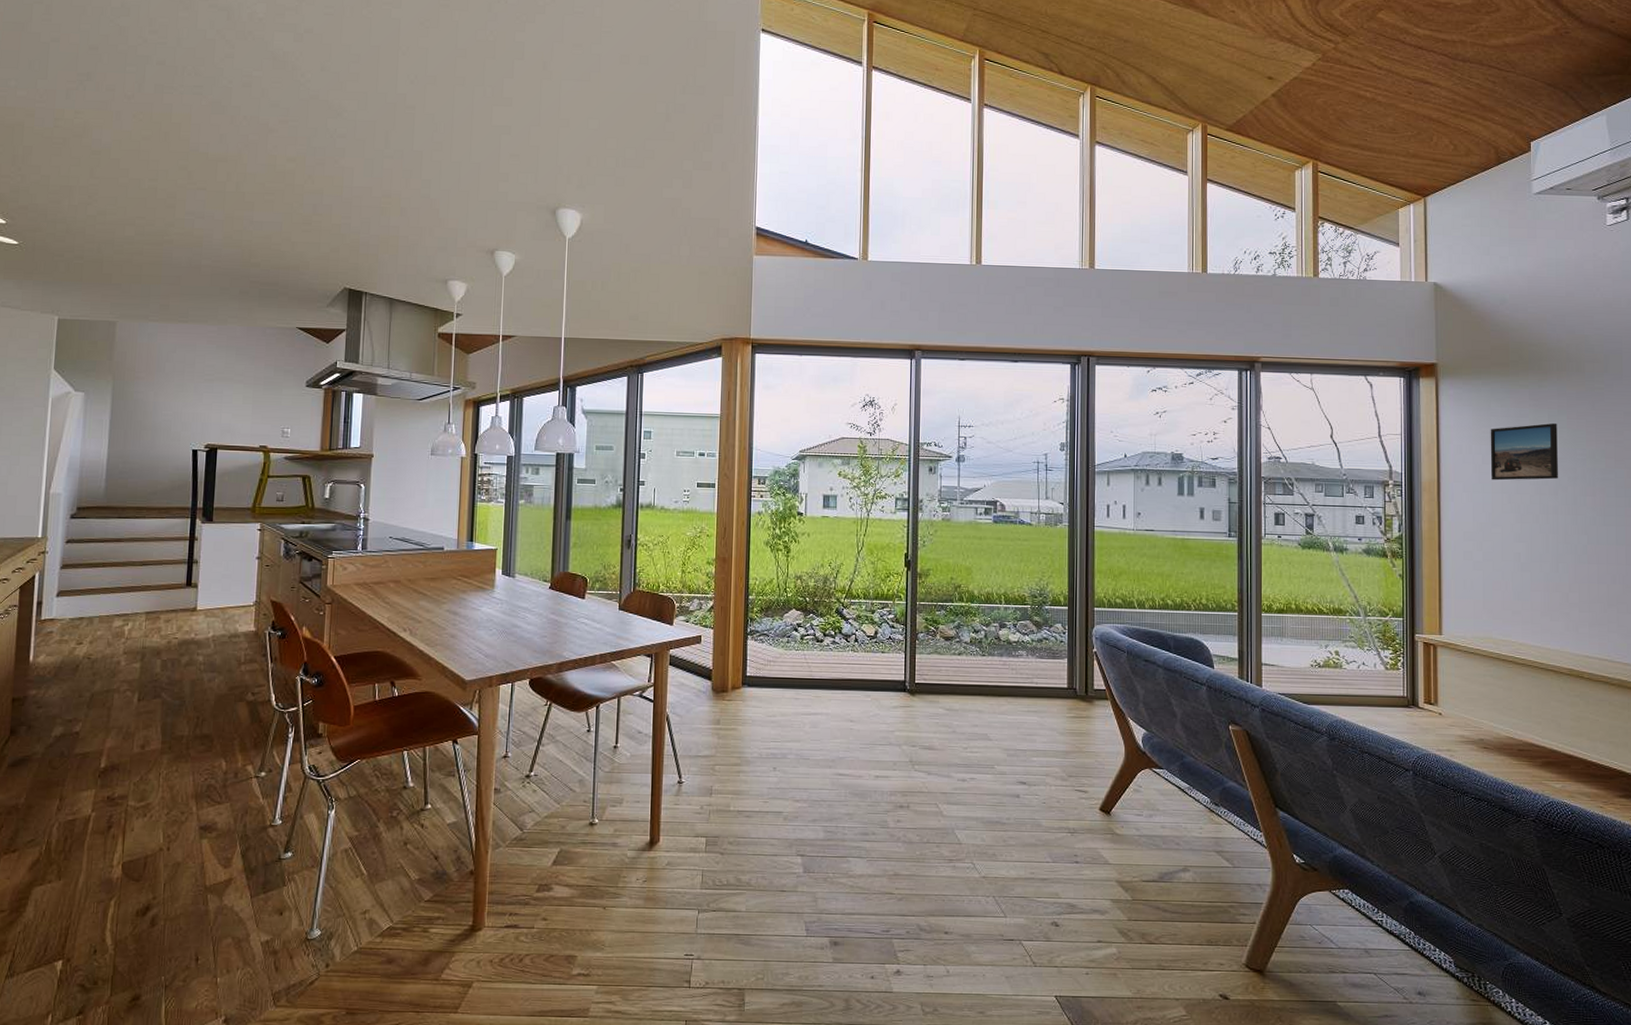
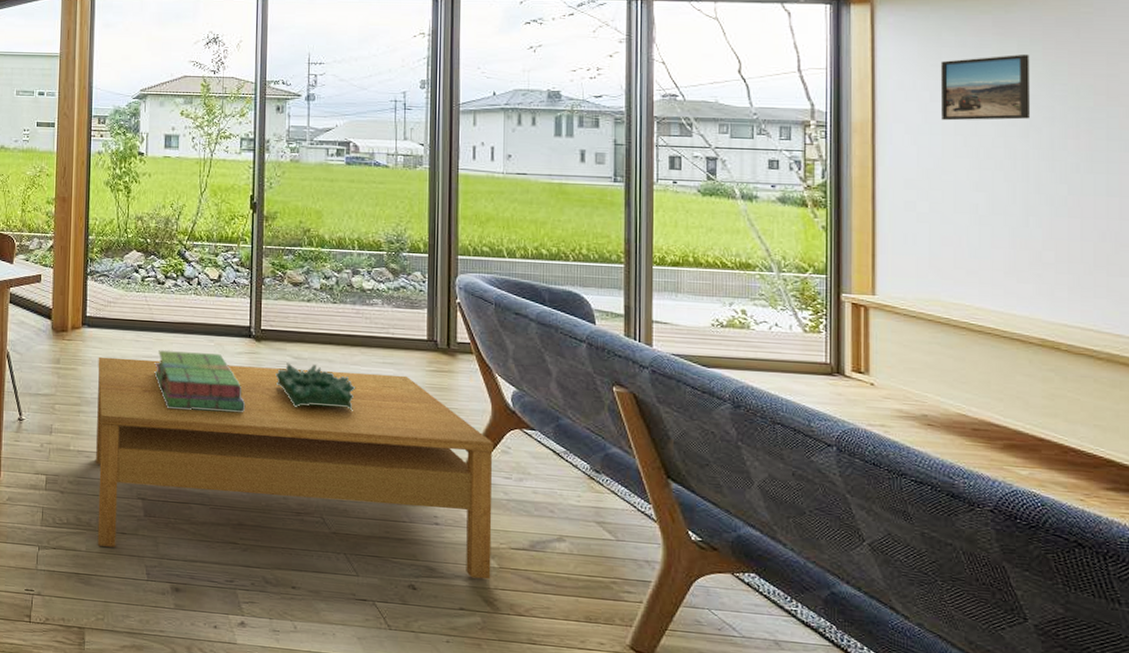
coffee table: none [756,716,1127,912] -> present [96,356,493,580]
stack of books: none [813,706,901,765] -> present [154,349,246,412]
decorative bowl: none [929,714,1004,759] -> present [275,362,356,411]

